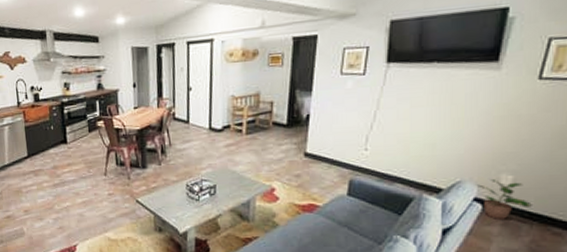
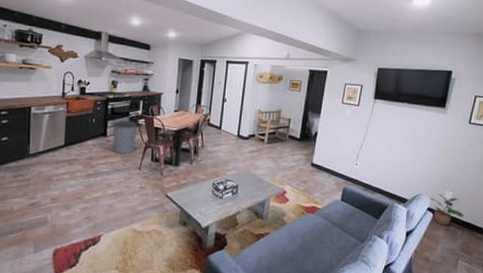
trash can: none [72,124,98,160] -> present [113,120,138,154]

